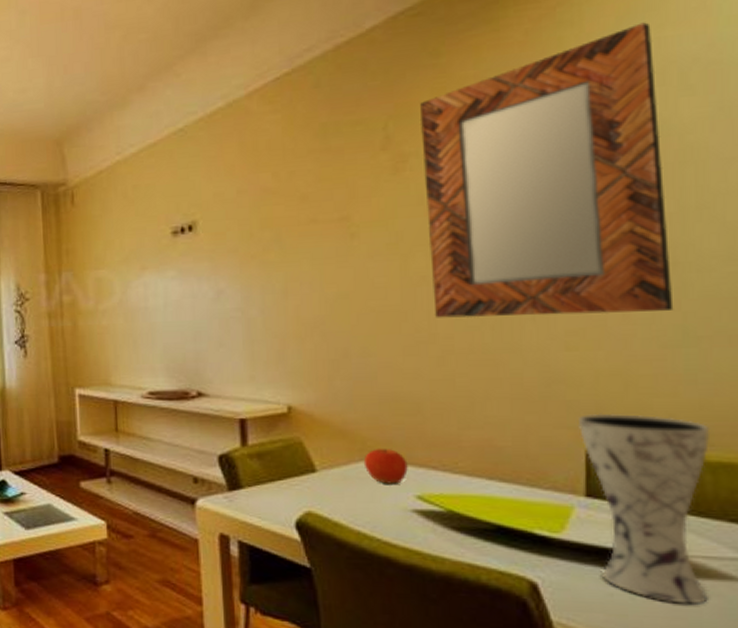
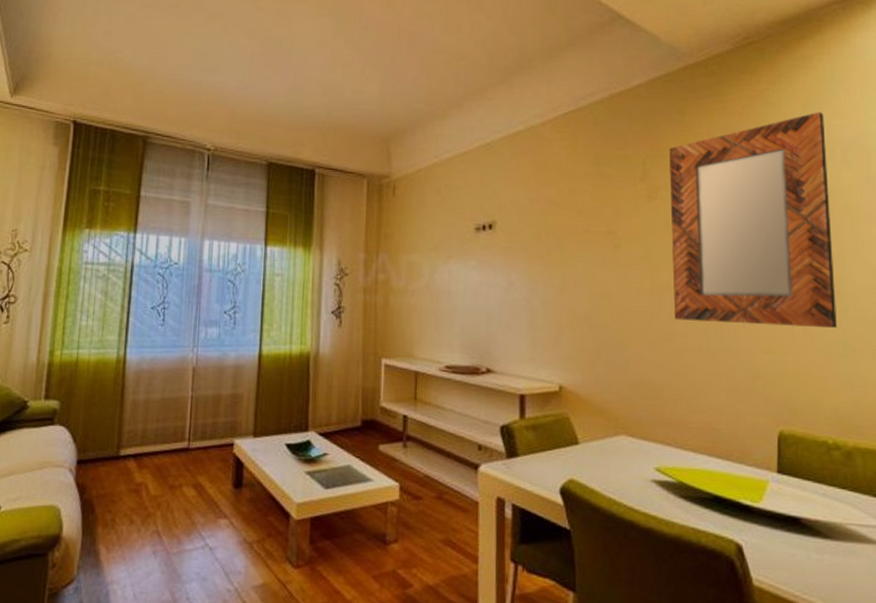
fruit: present [363,449,408,484] -> none [616,426,650,457]
vase: present [577,413,711,604] -> none [772,405,861,564]

